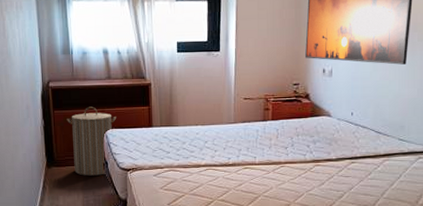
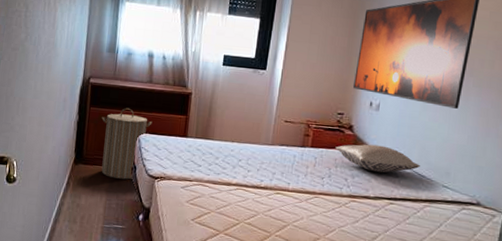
pillow: none [295,109,376,136] -> present [335,144,420,173]

